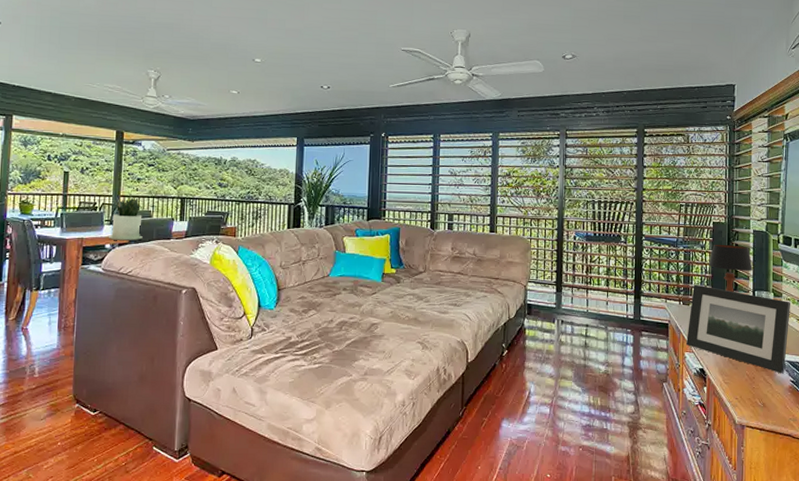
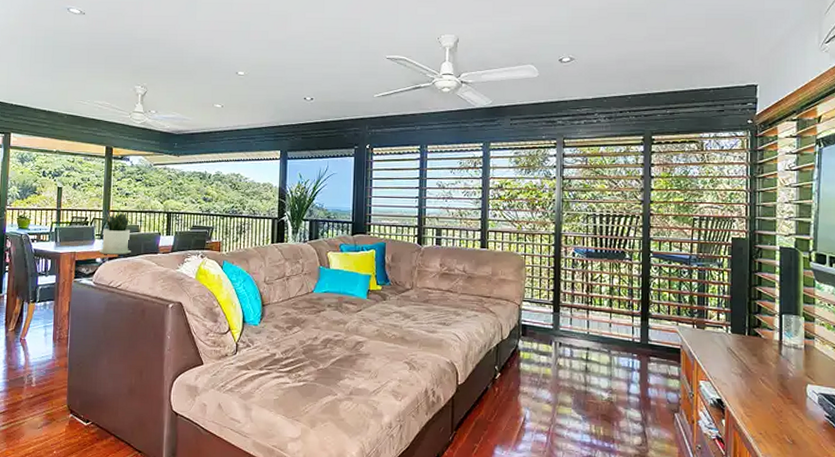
picture frame: present [686,284,791,374] -> none [701,306,826,408]
table lamp: present [708,244,753,292] -> none [726,261,779,315]

